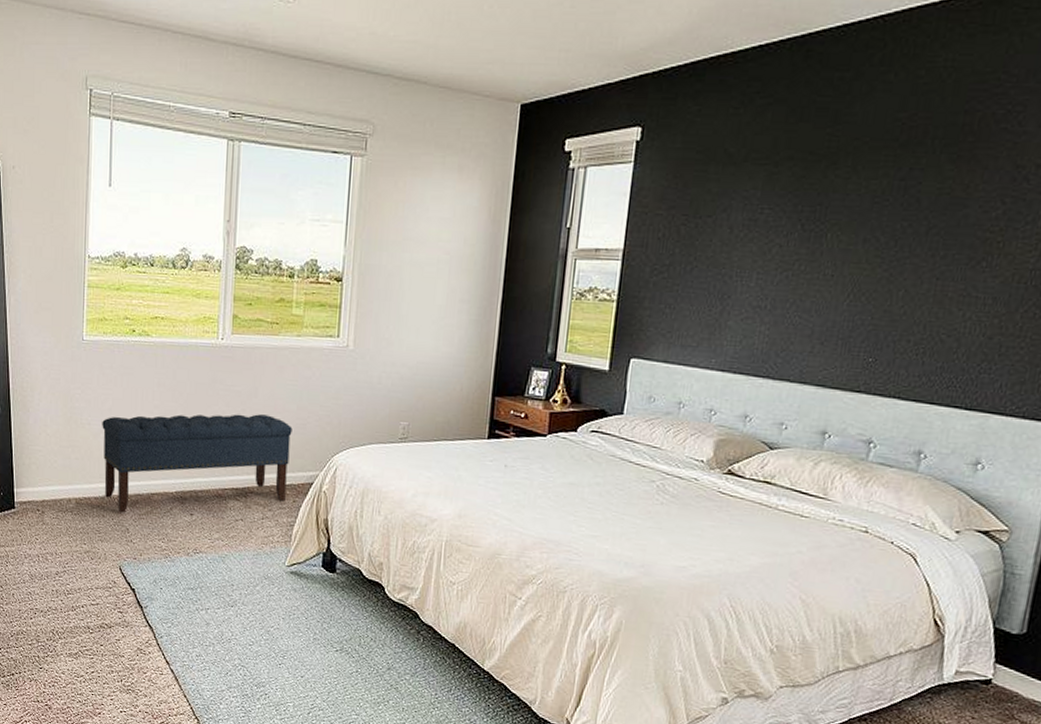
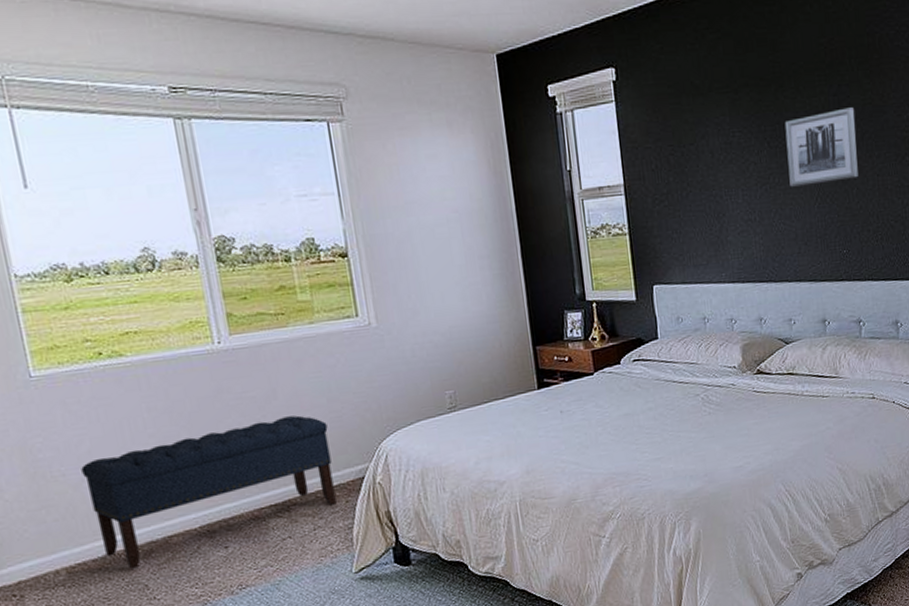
wall art: none [818,196,925,279] -> present [784,107,858,187]

